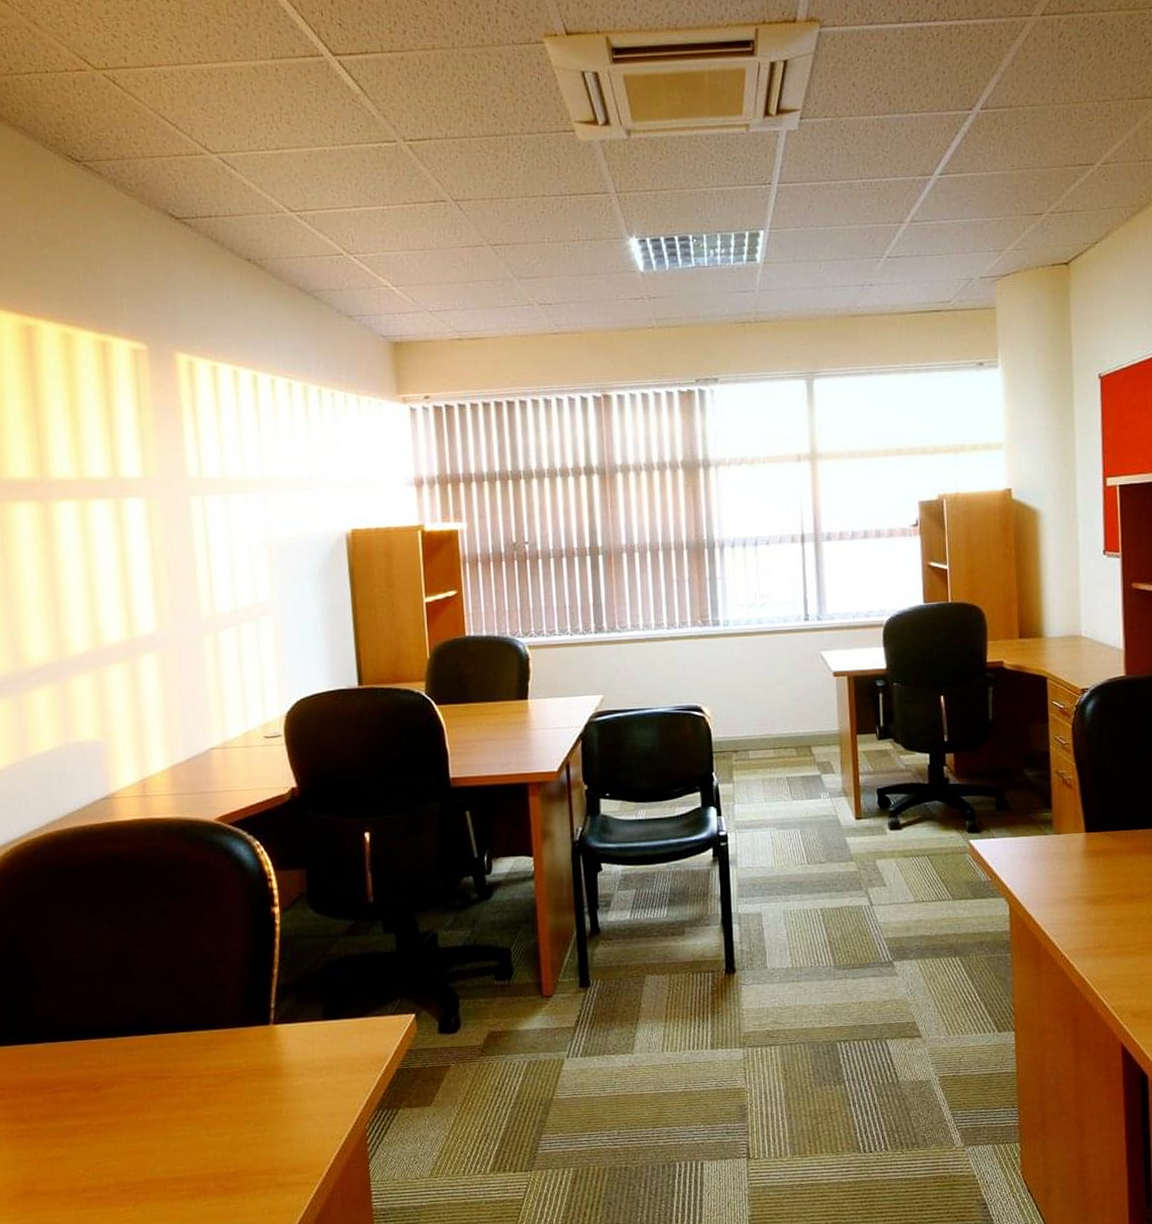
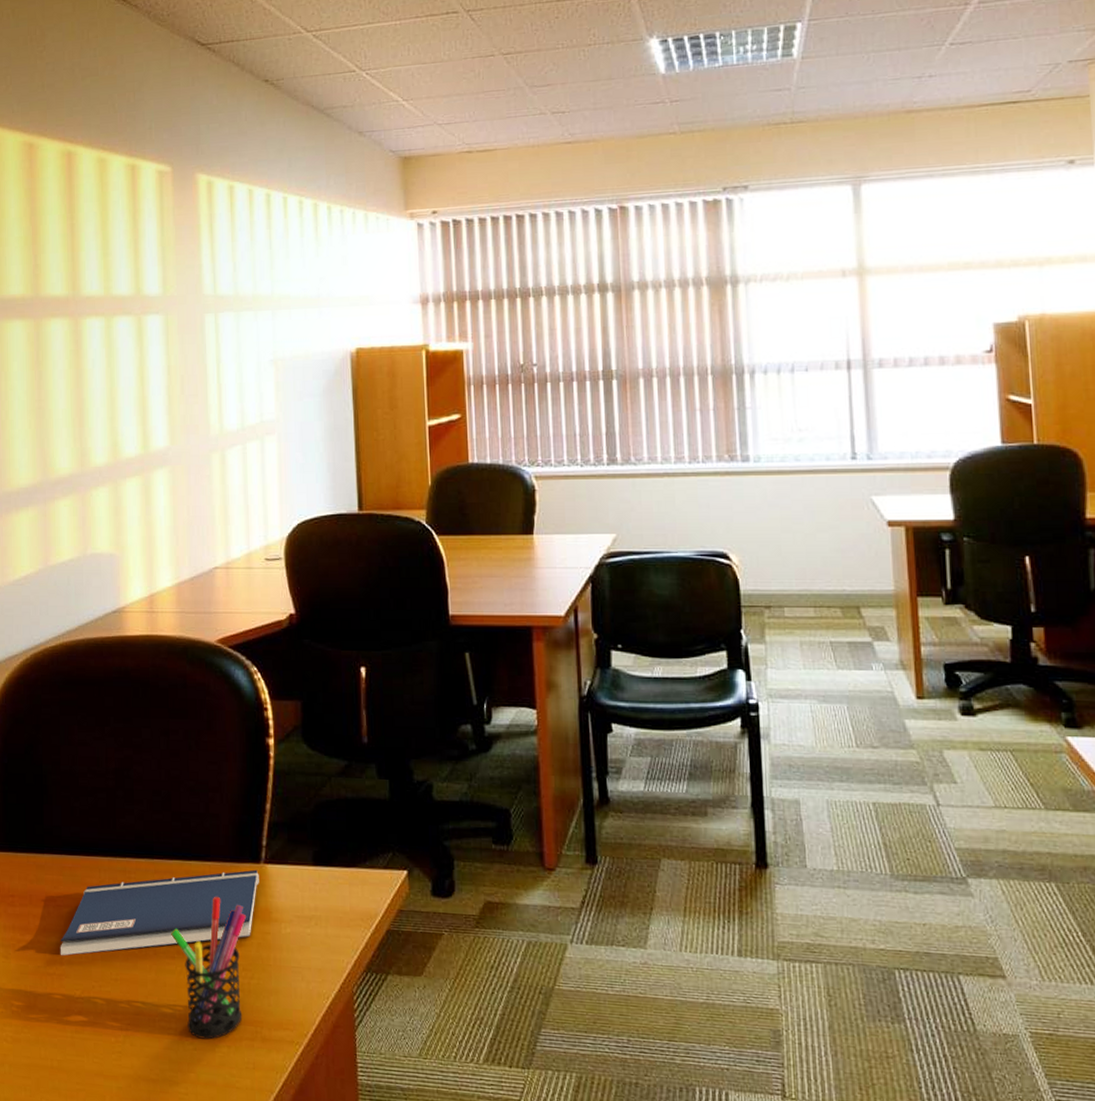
paperback book: none [59,1031,269,1140] -> present [60,869,259,956]
pen holder: none [179,1061,256,1195] -> present [171,897,246,1040]

